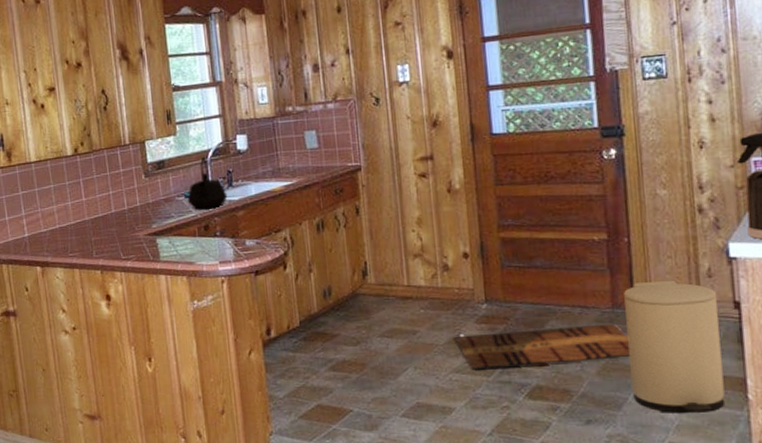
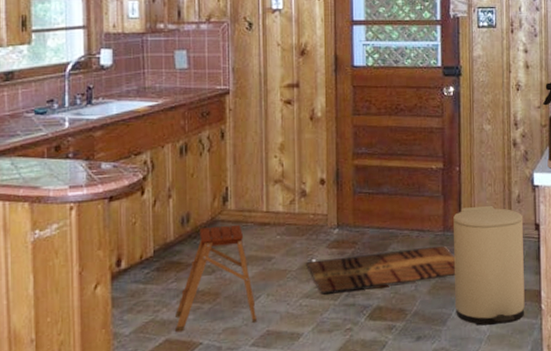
kettle: present [187,157,228,210] -> none [37,70,85,128]
step ladder: none [324,298,406,398] -> present [175,224,258,331]

